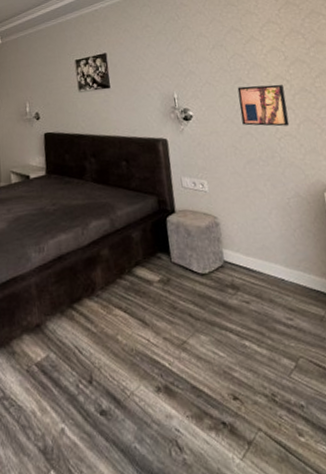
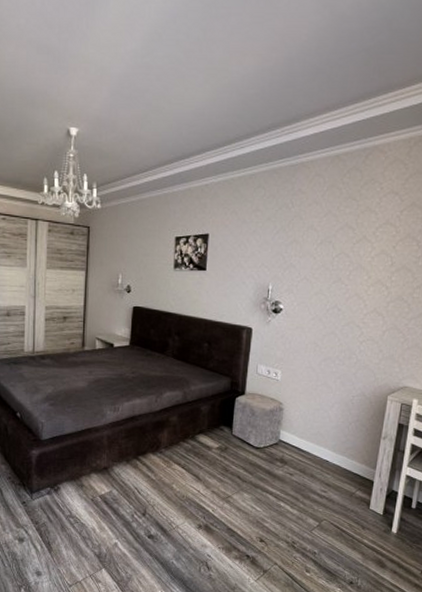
wall art: present [237,84,290,127] -> none [330,287,381,331]

